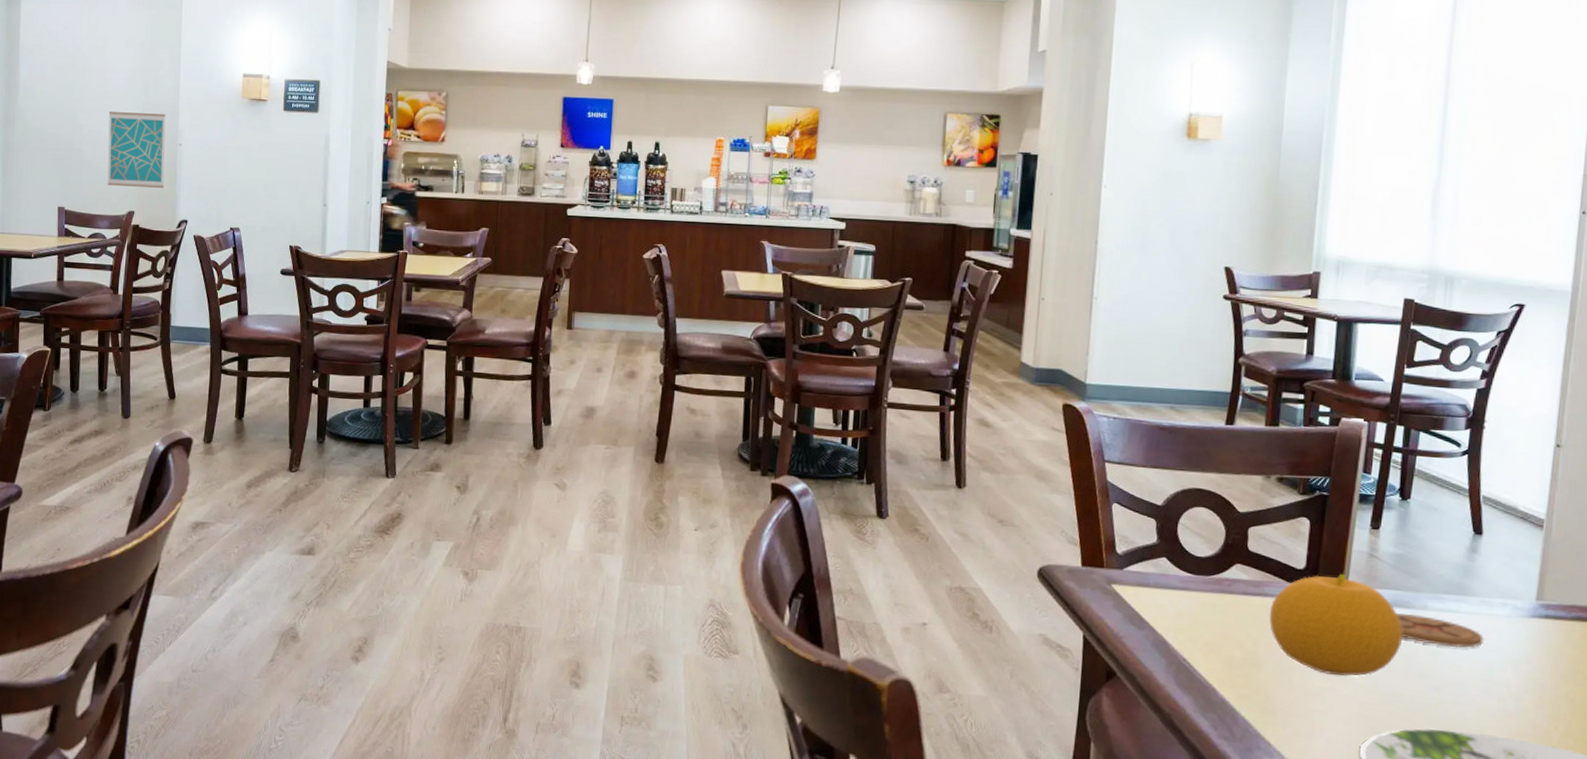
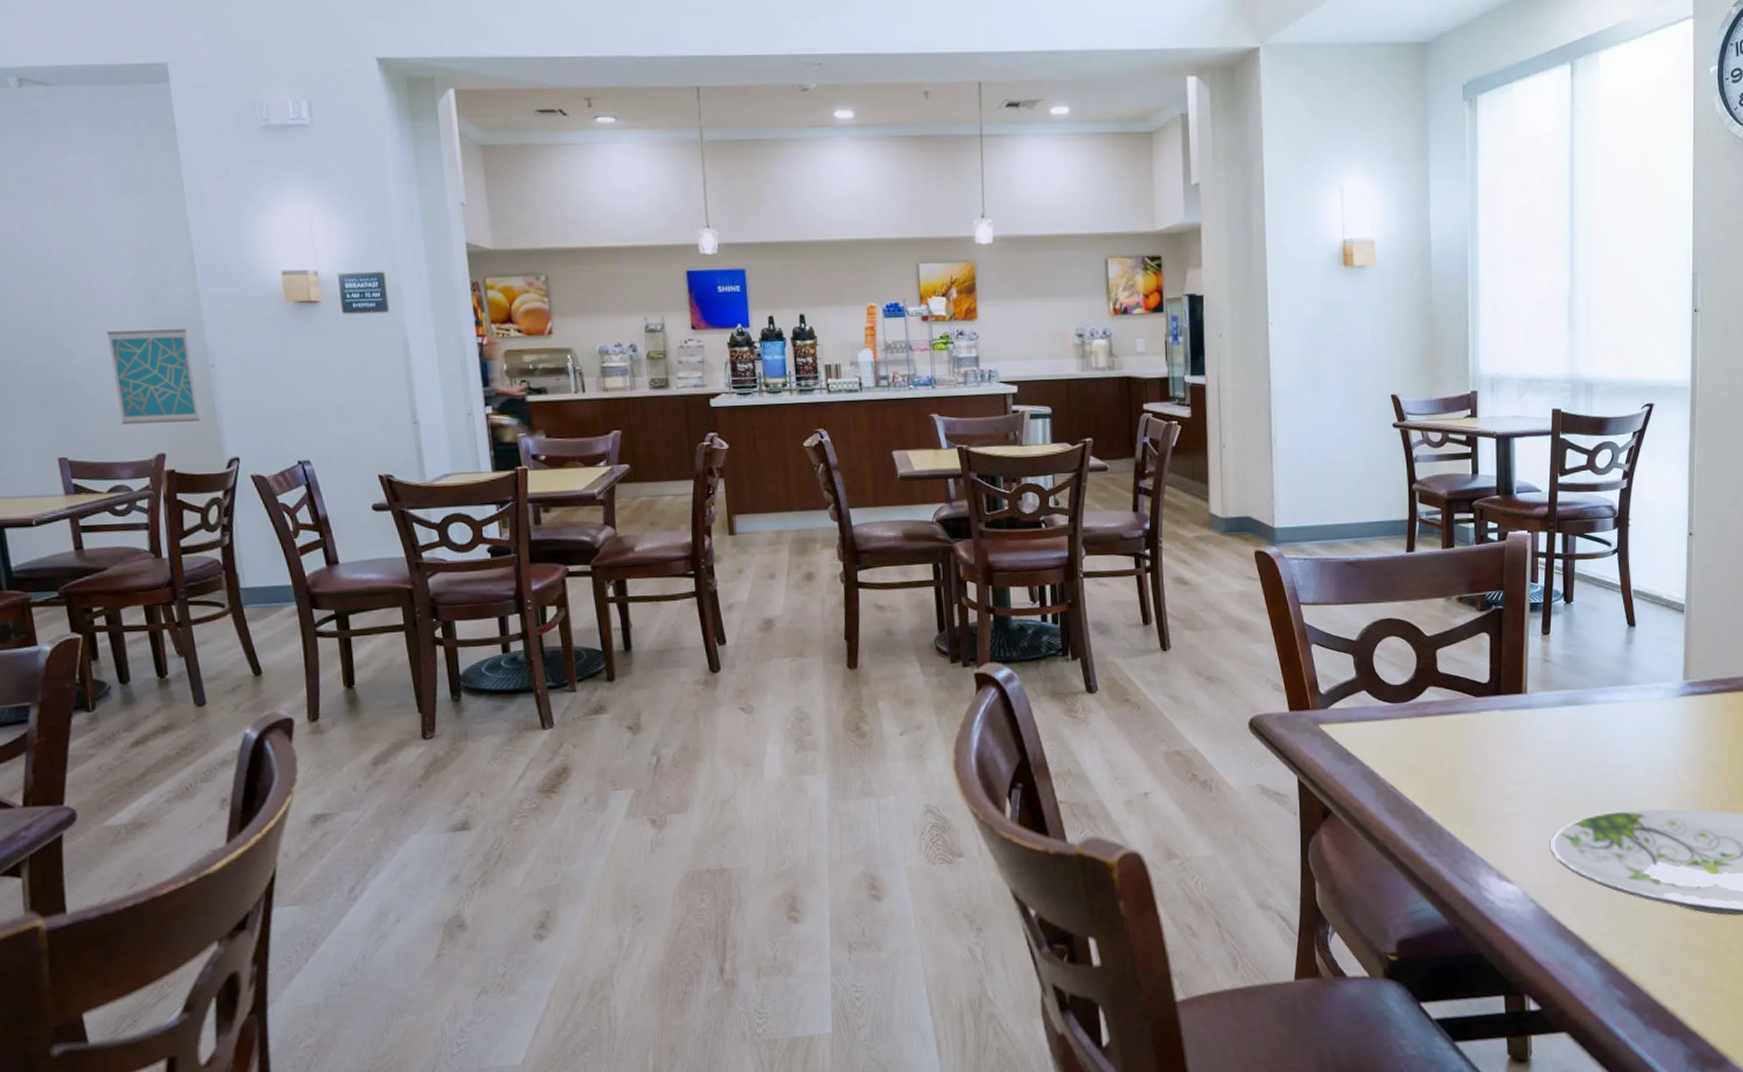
fruit: present [1269,573,1403,677] -> none [1462,681,1577,779]
coaster: present [1396,613,1484,648] -> none [1570,709,1644,736]

